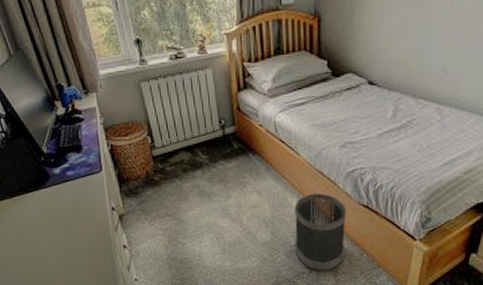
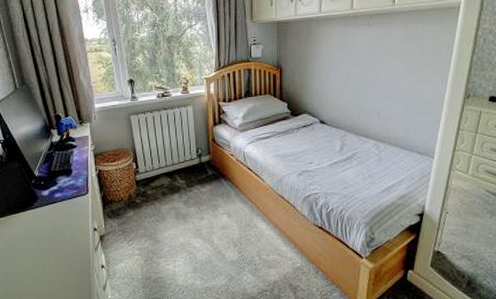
wastebasket: present [294,193,347,271] -> none [259,215,304,289]

